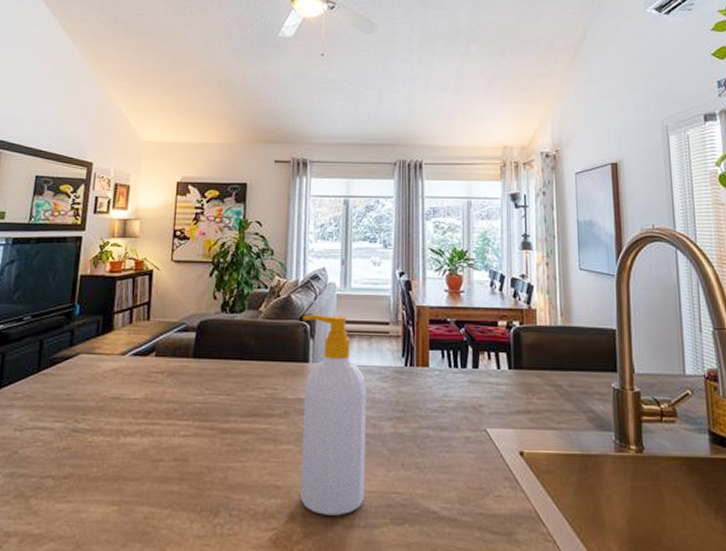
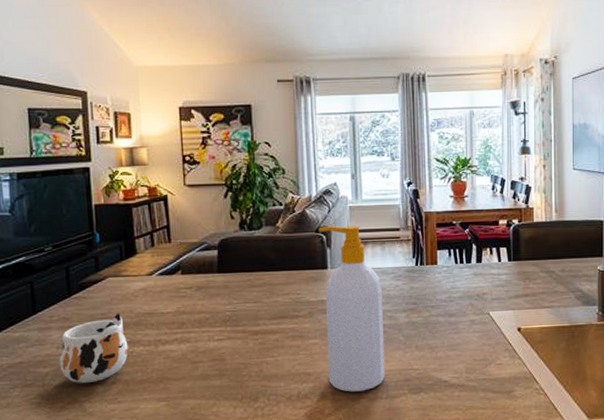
mug: none [13,394,89,476] -> present [59,312,129,384]

